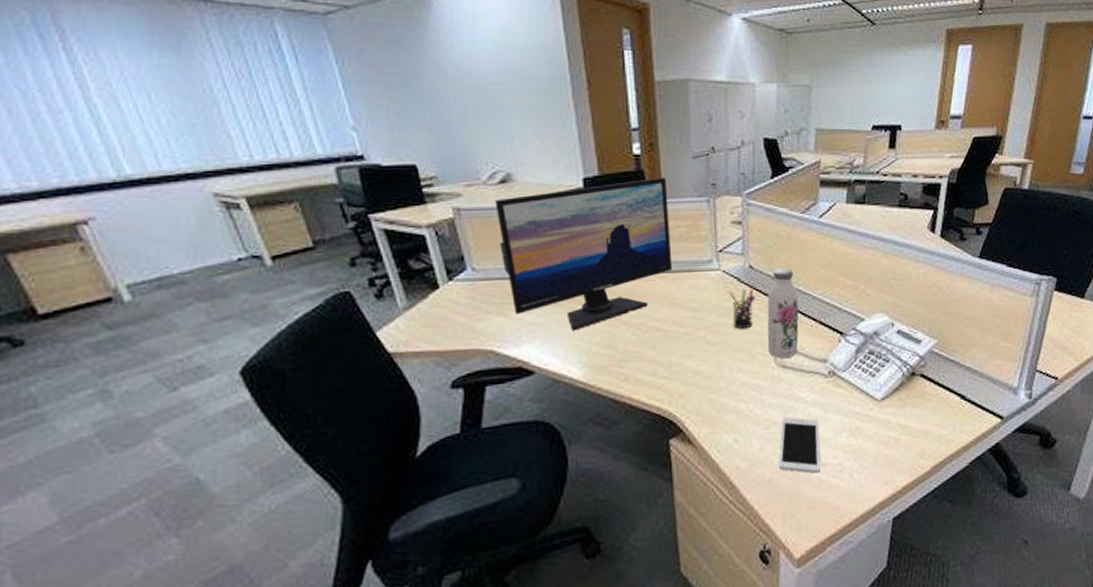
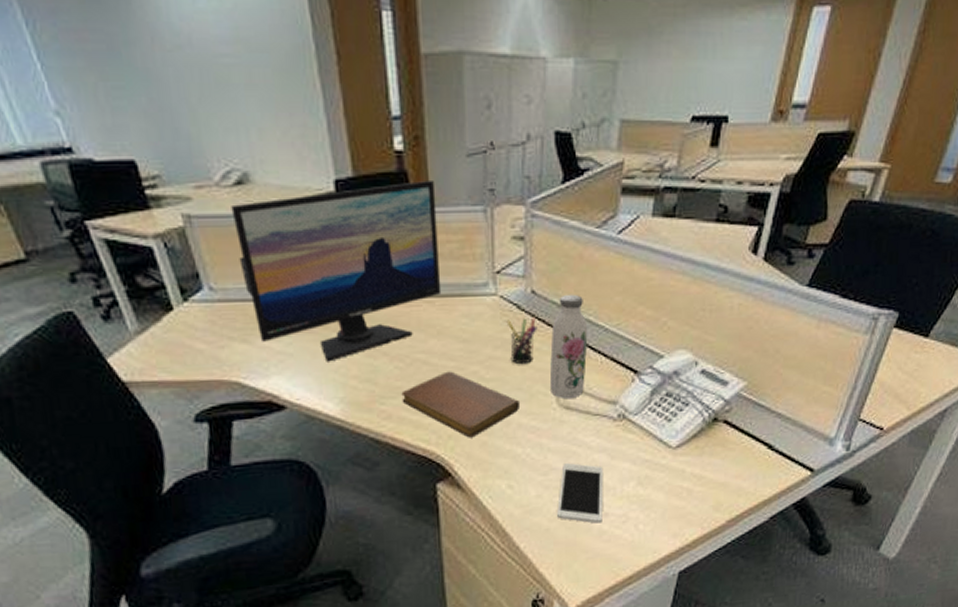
notebook: none [638,336,743,396] -> present [401,371,521,438]

